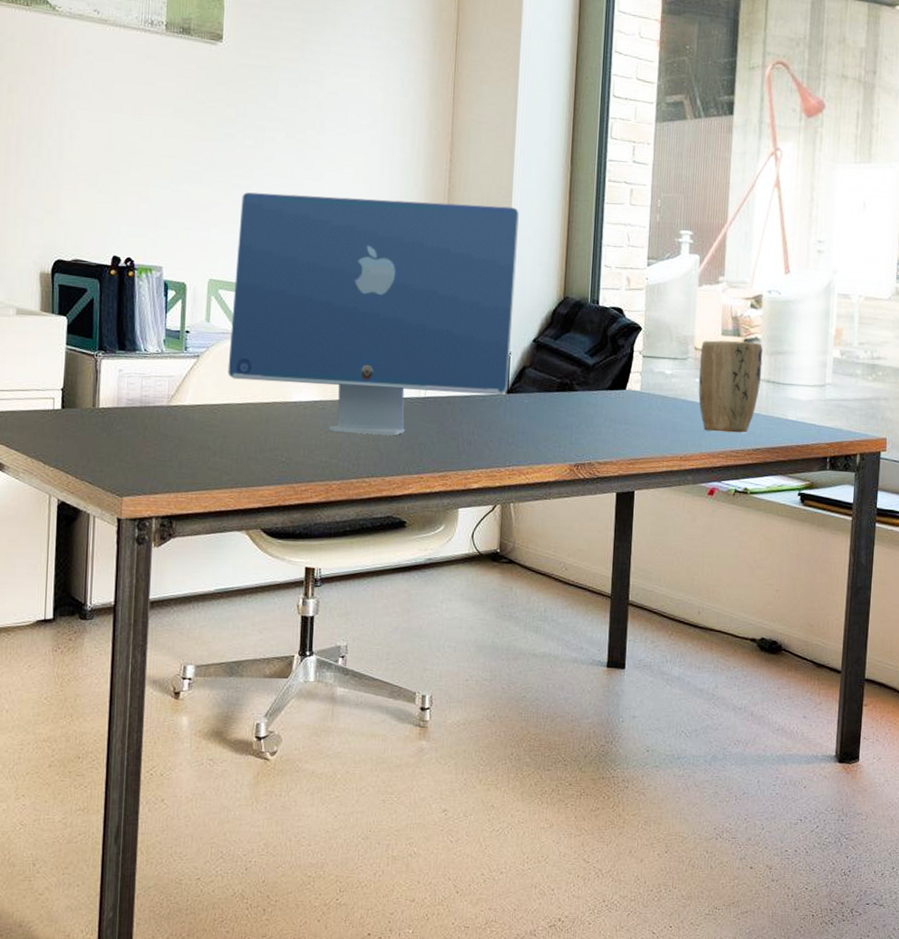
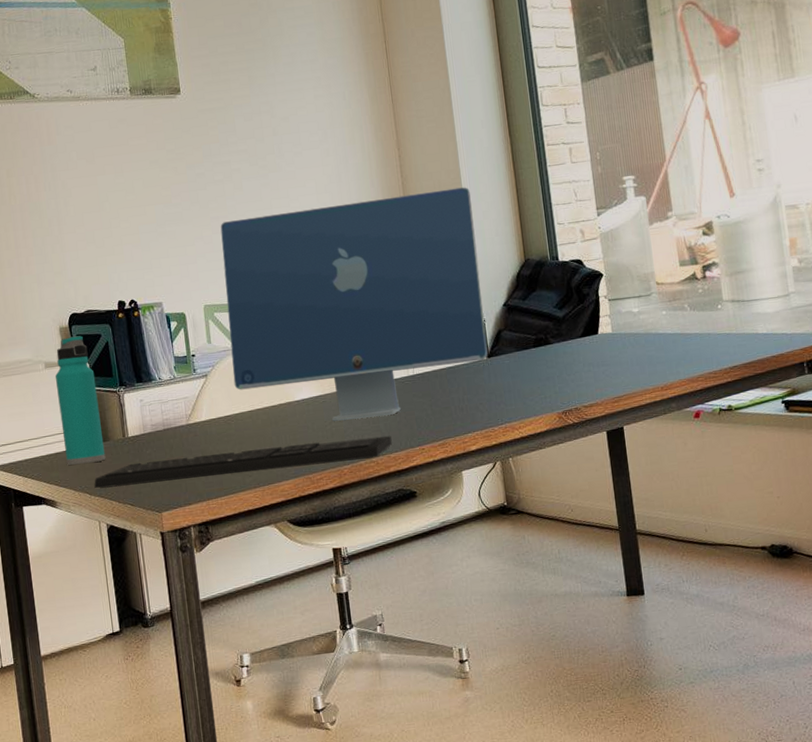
water bottle: none [23,285,72,429] -> present [55,335,106,465]
keyboard: none [51,437,390,478] -> present [94,435,392,489]
plant pot: present [698,340,763,433] -> none [662,266,726,358]

